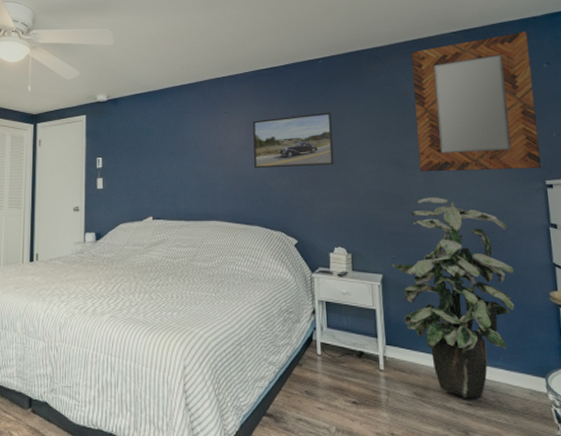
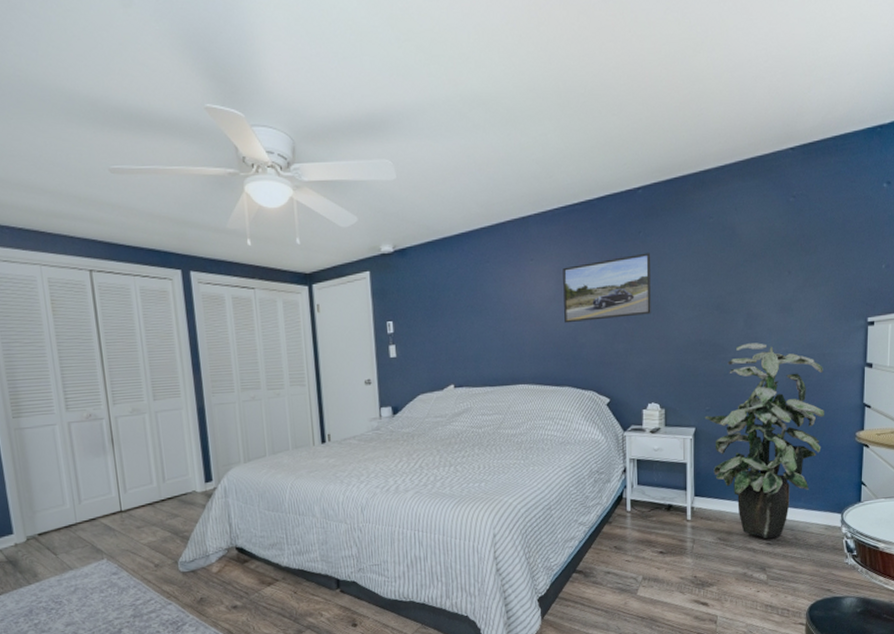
home mirror: present [411,32,541,172] -> none [741,144,871,316]

